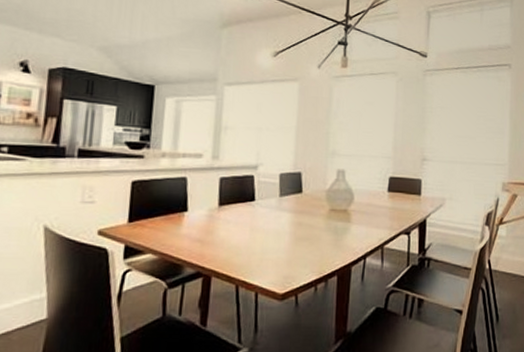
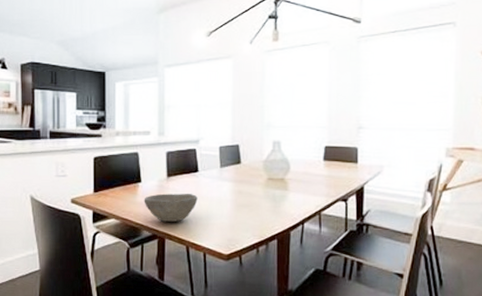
bowl: none [189,224,253,257] -> present [144,193,198,222]

